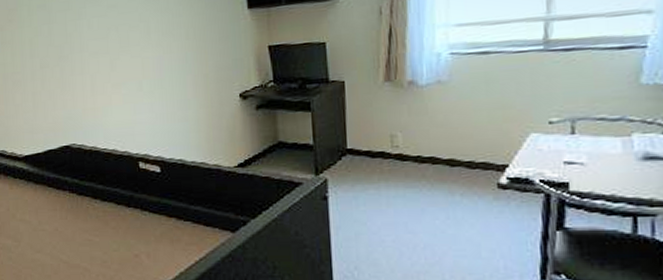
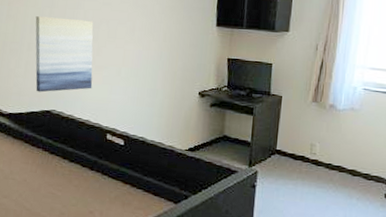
wall art: none [33,30,112,126] -> present [35,16,94,93]

